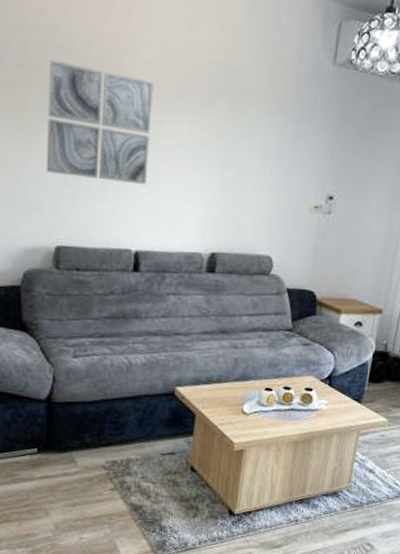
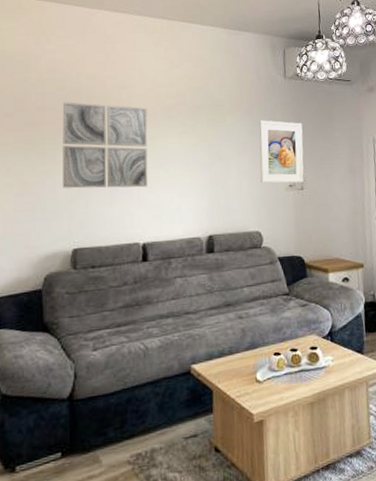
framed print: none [281,118,344,206] -> present [259,120,304,184]

